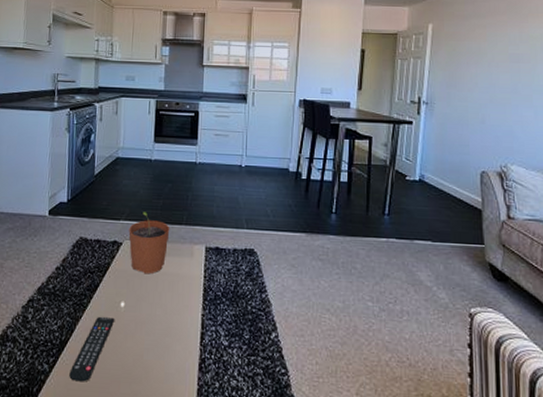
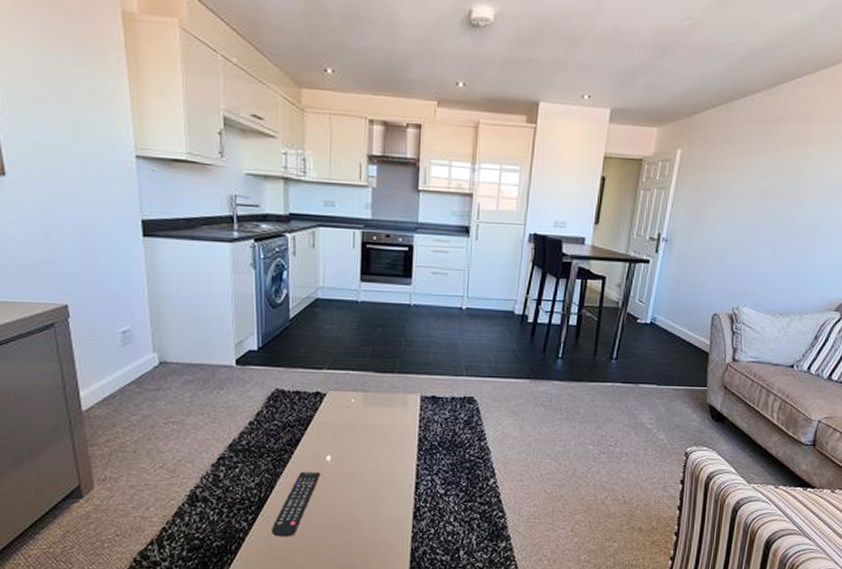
plant pot: present [128,212,170,275] -> none [333,360,381,426]

